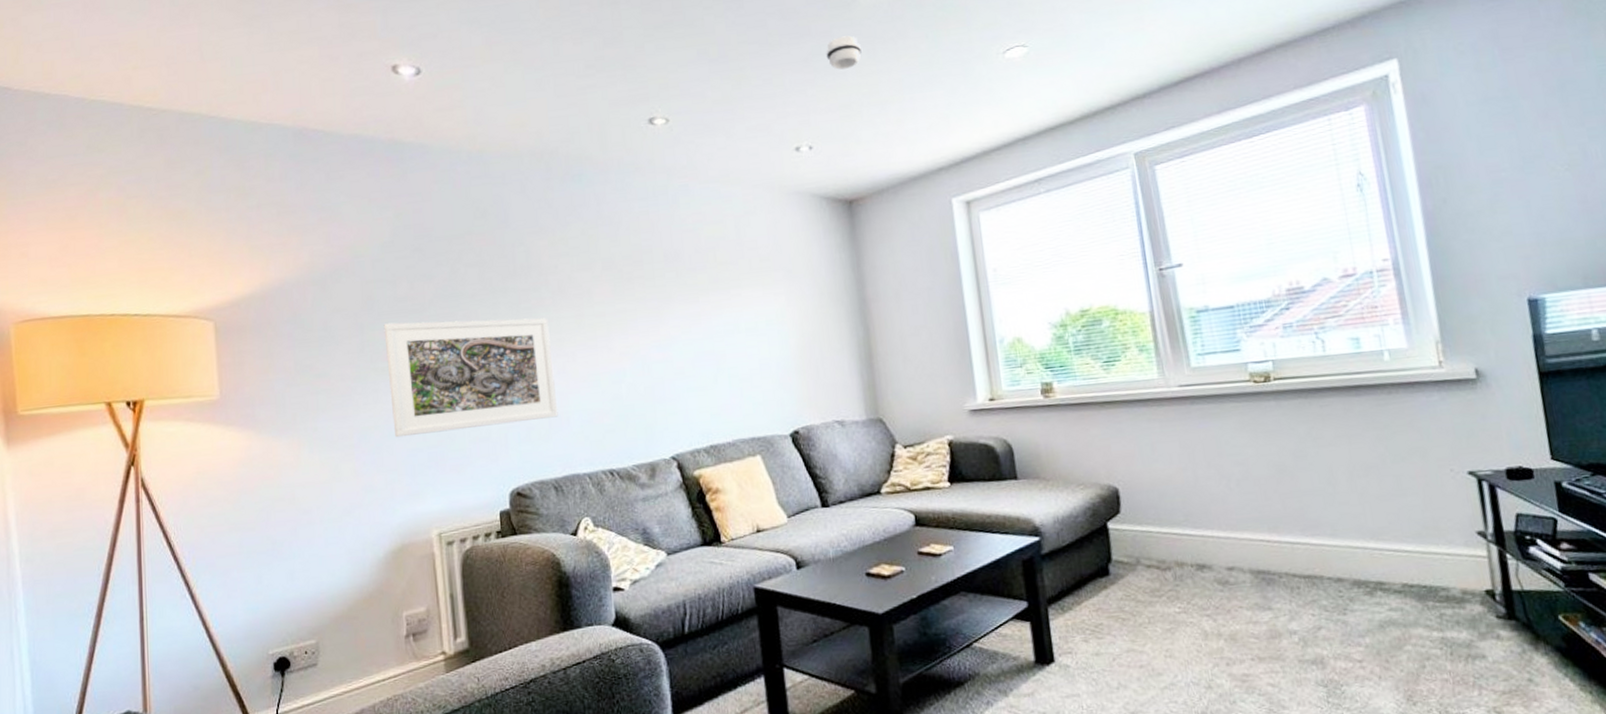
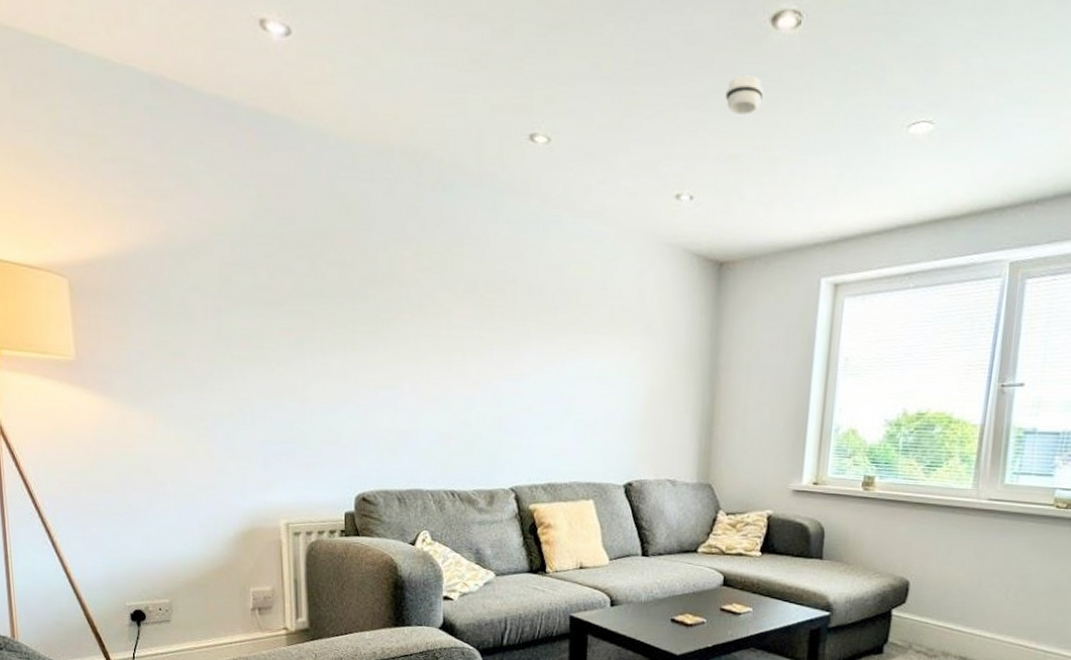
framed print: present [383,317,558,438] -> none [241,311,408,433]

